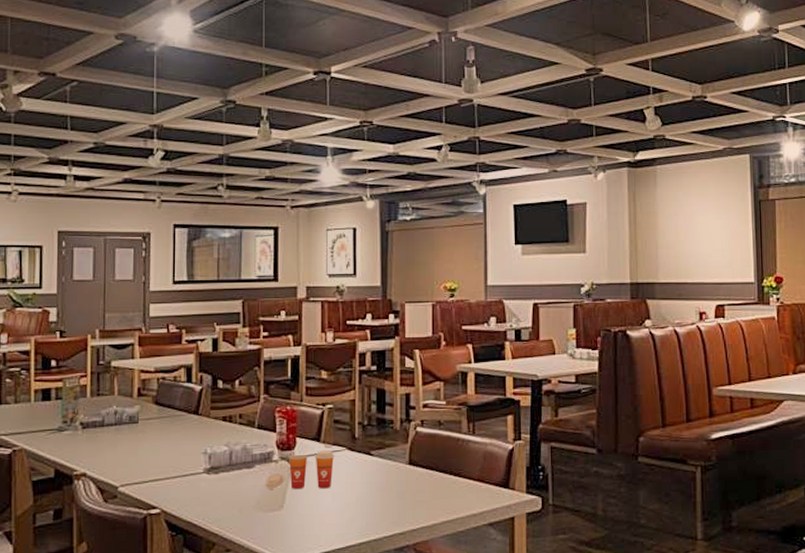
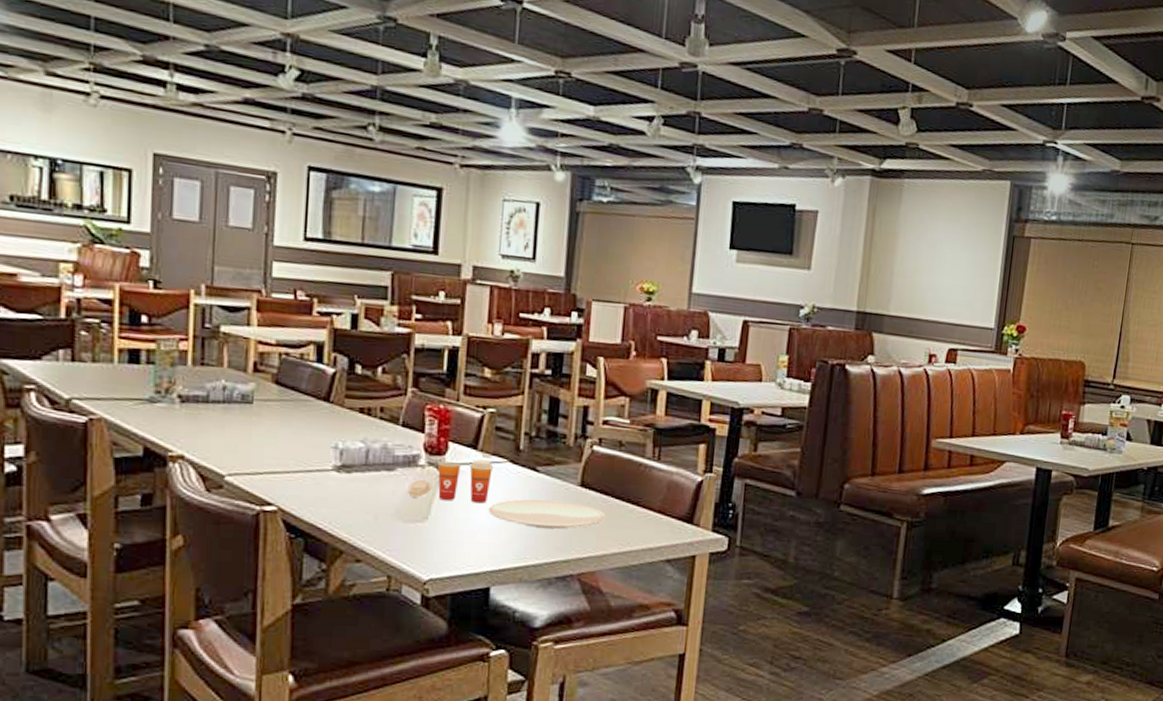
plate: none [332,479,432,505] -> present [488,499,606,529]

